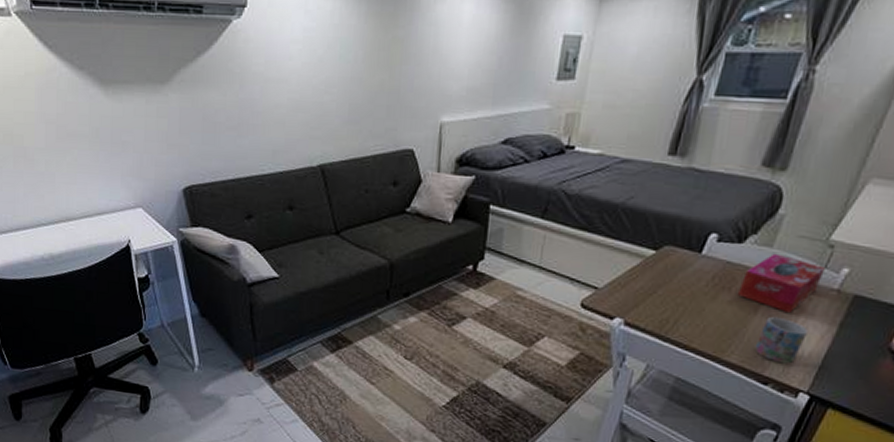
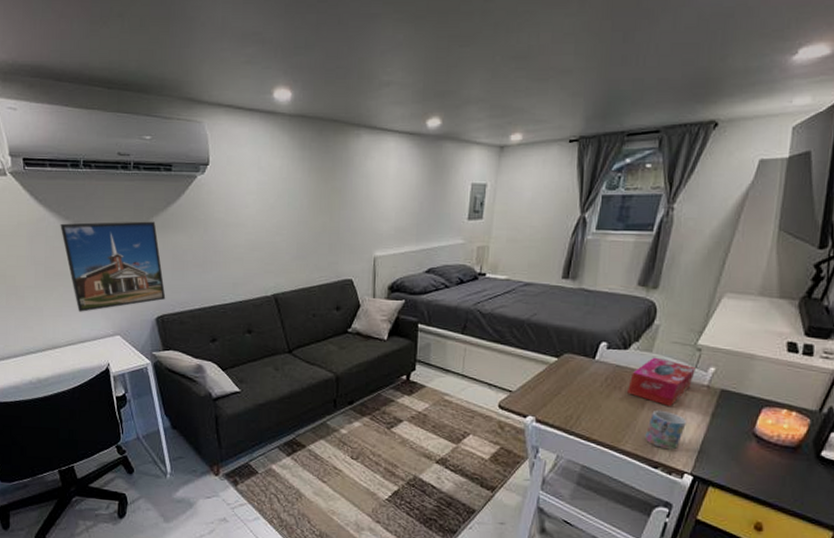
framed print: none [73,73,195,180] -> present [60,221,166,312]

